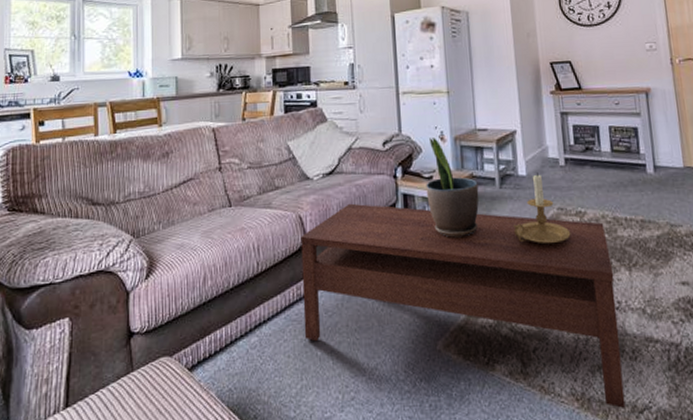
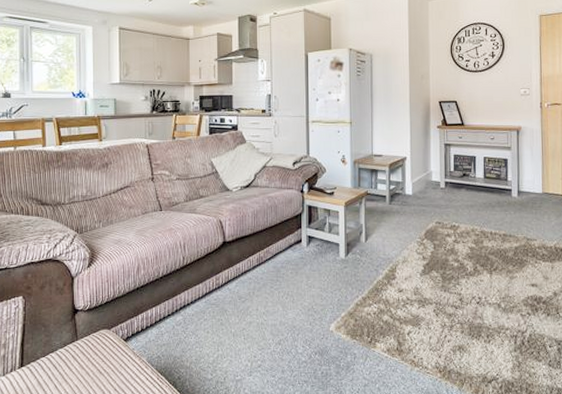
coffee table: present [301,203,626,408] -> none [220,212,478,379]
potted plant: present [426,138,479,238] -> none [328,160,372,243]
candle holder: present [514,172,571,245] -> none [399,193,445,251]

